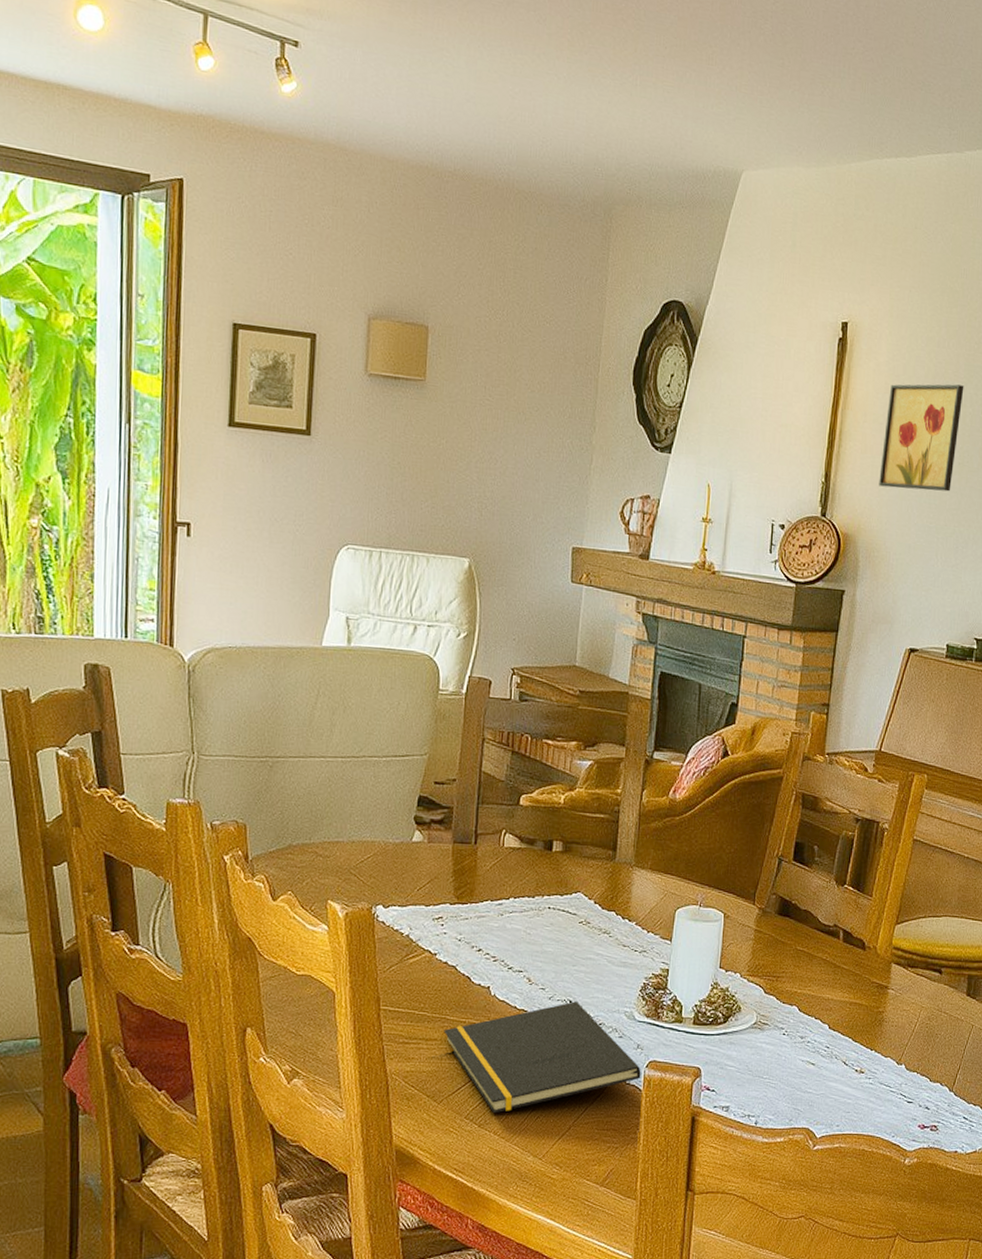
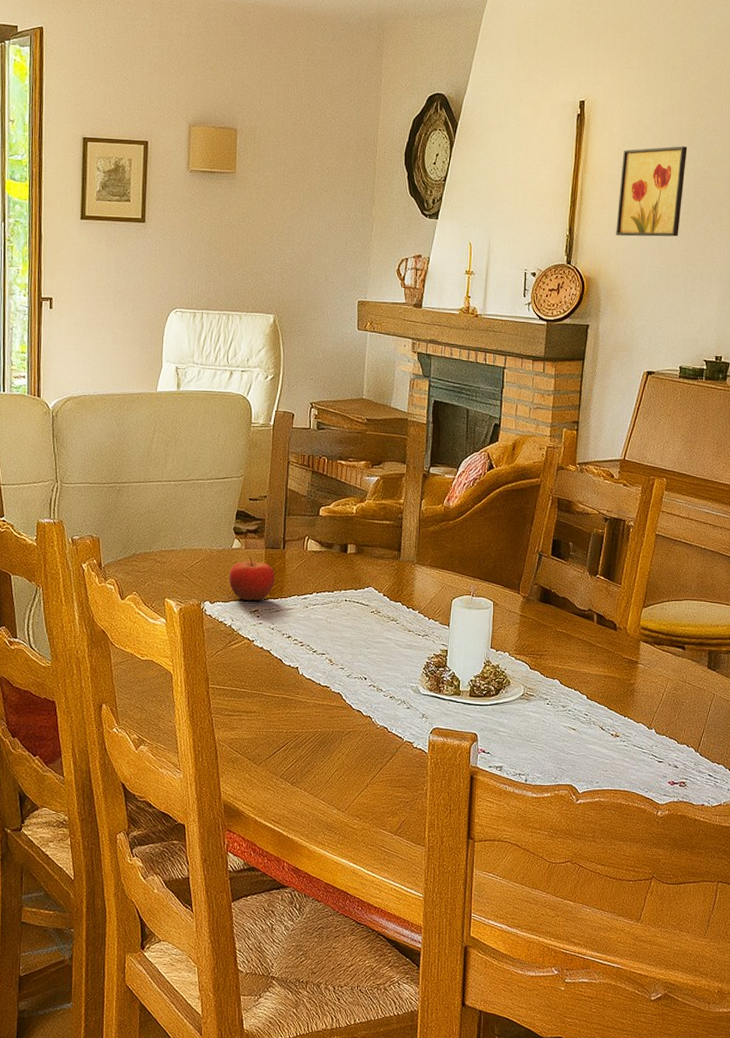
fruit: none [408,852,464,906] -> present [229,556,275,601]
notepad: present [444,1001,641,1114] -> none [261,678,426,774]

